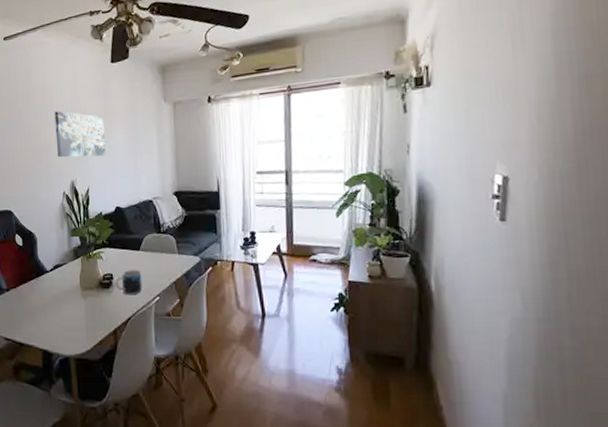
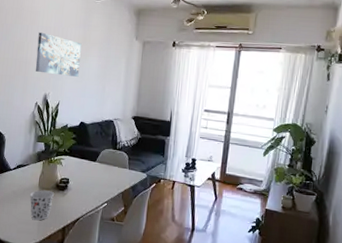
cup: none [72,290,99,326] -> present [30,190,54,221]
mug: present [115,270,143,296] -> none [70,177,95,200]

